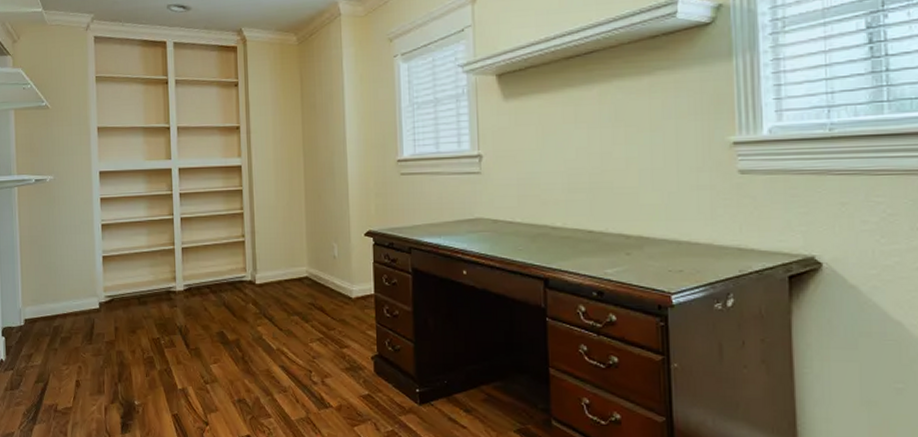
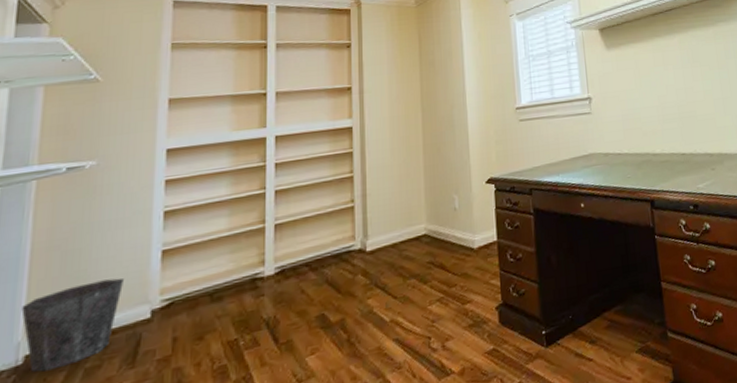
waste bin: none [19,273,79,333] -> present [21,278,124,372]

